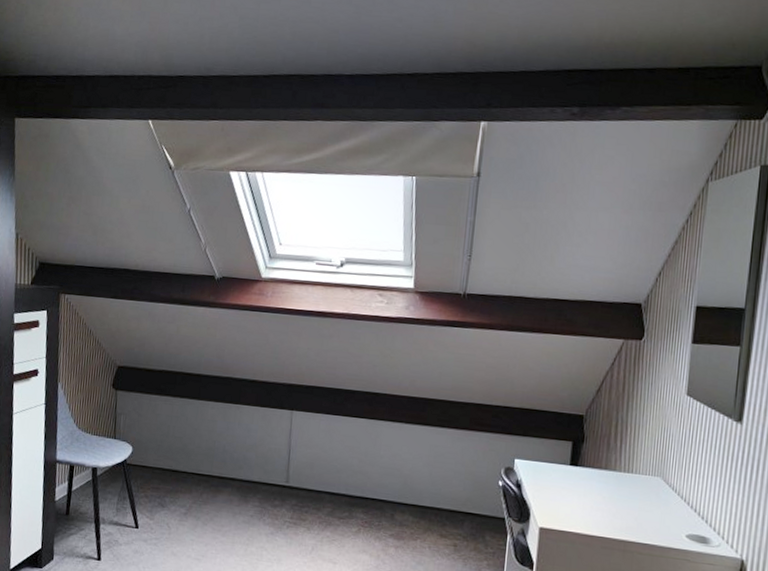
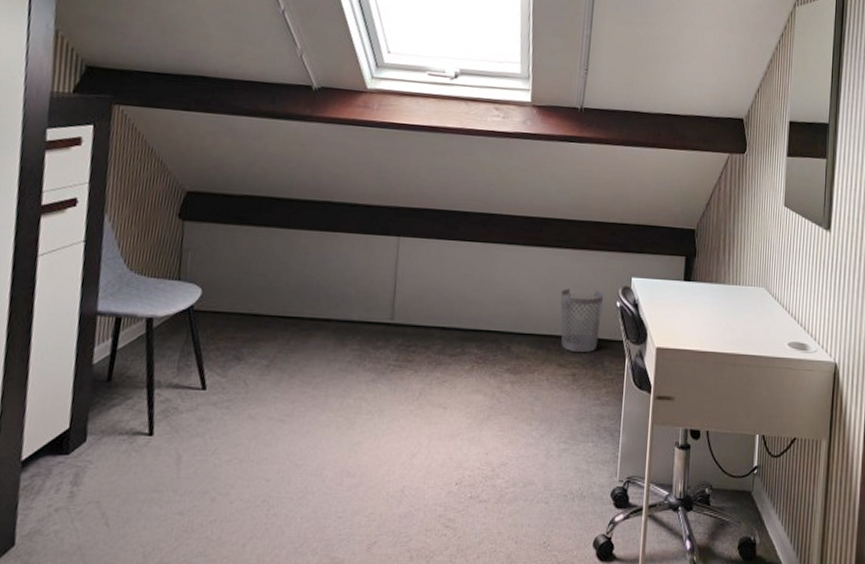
wastebasket: none [442,465,486,526] -> present [560,288,604,352]

